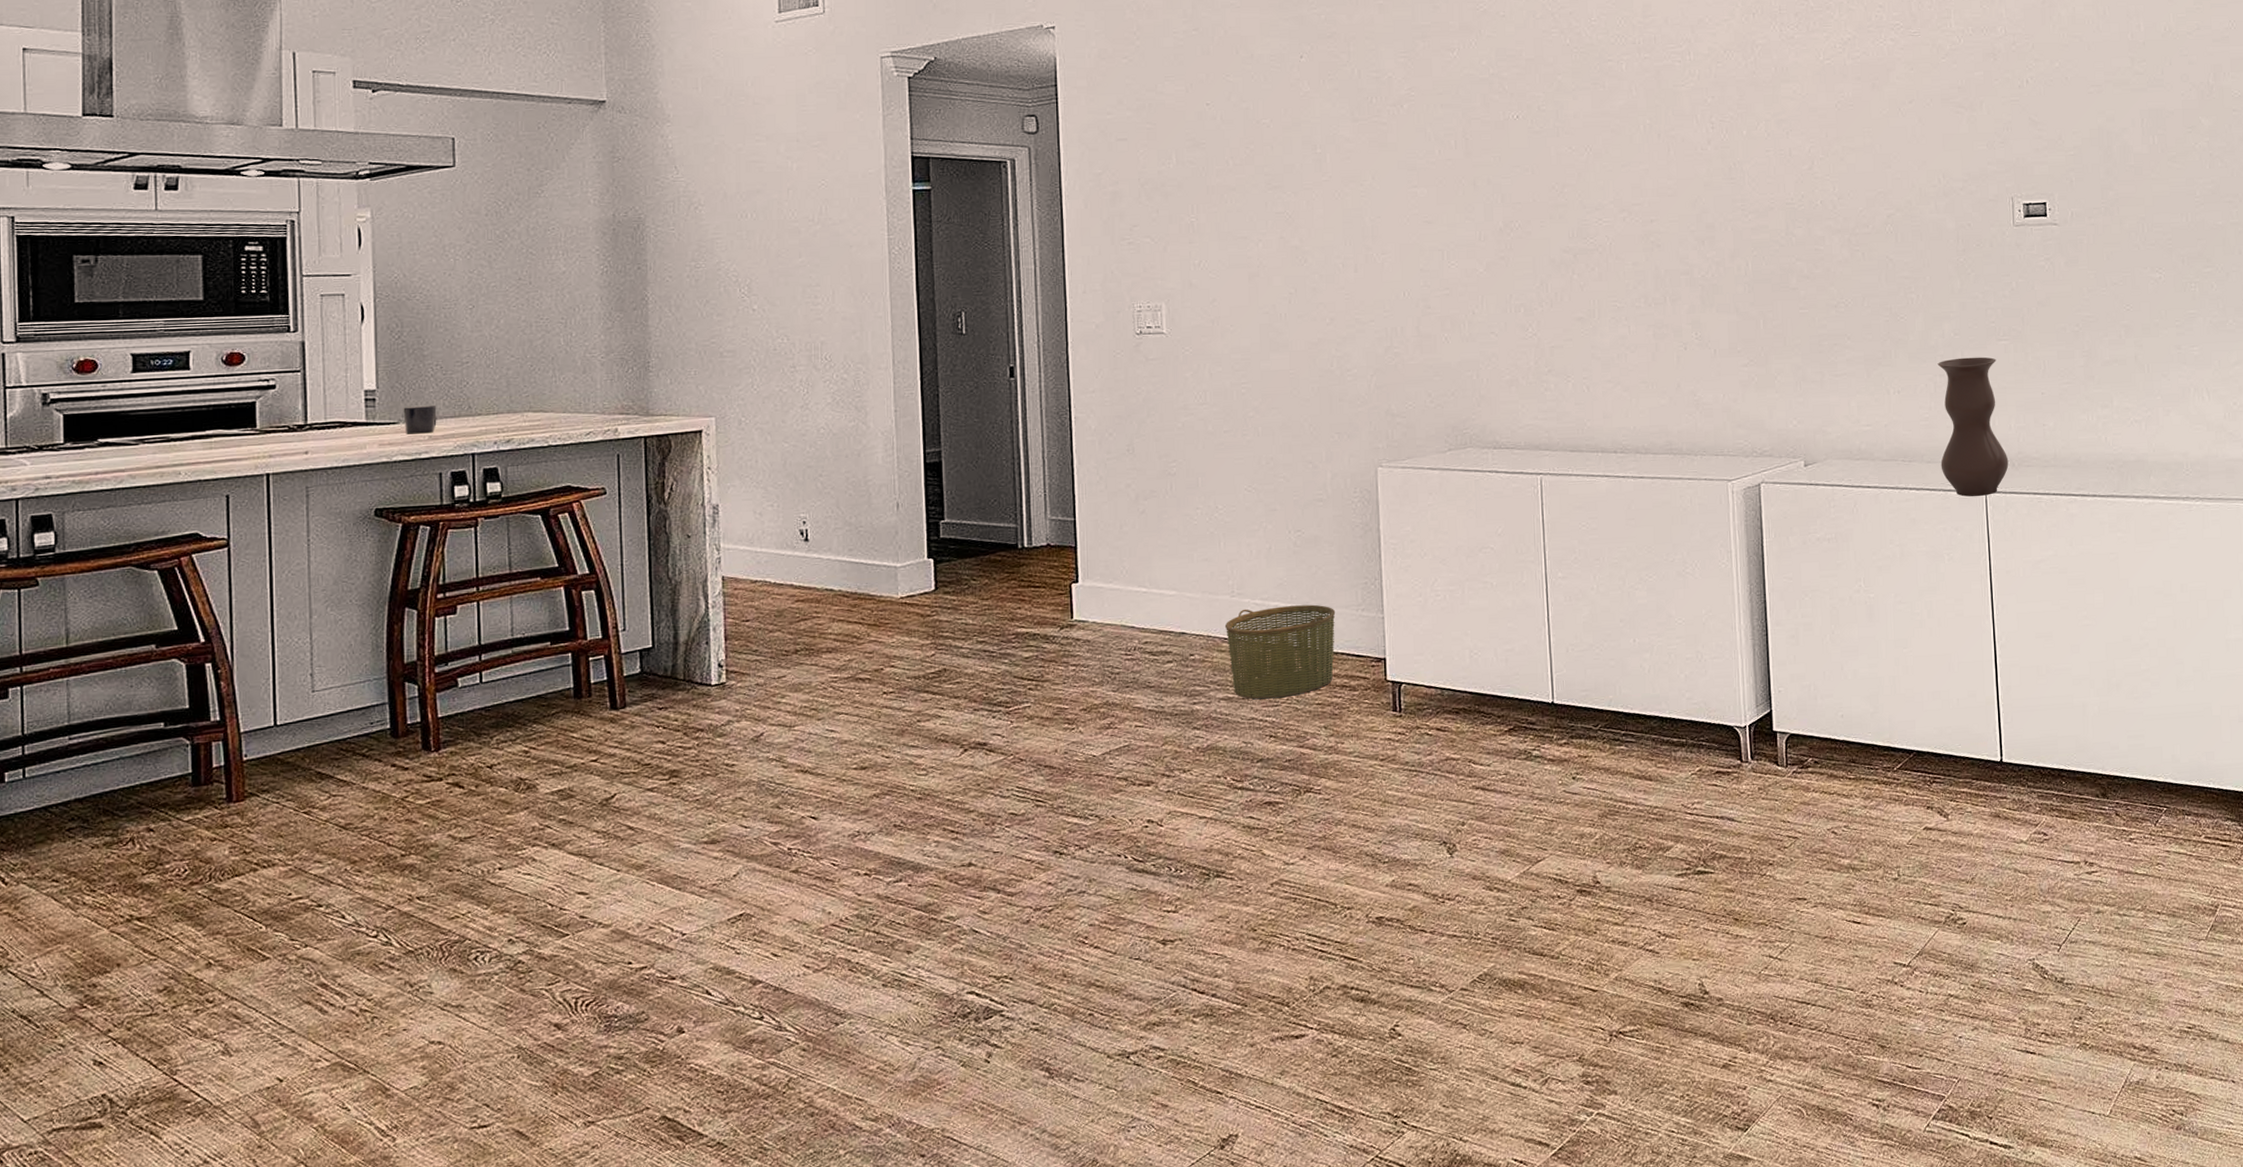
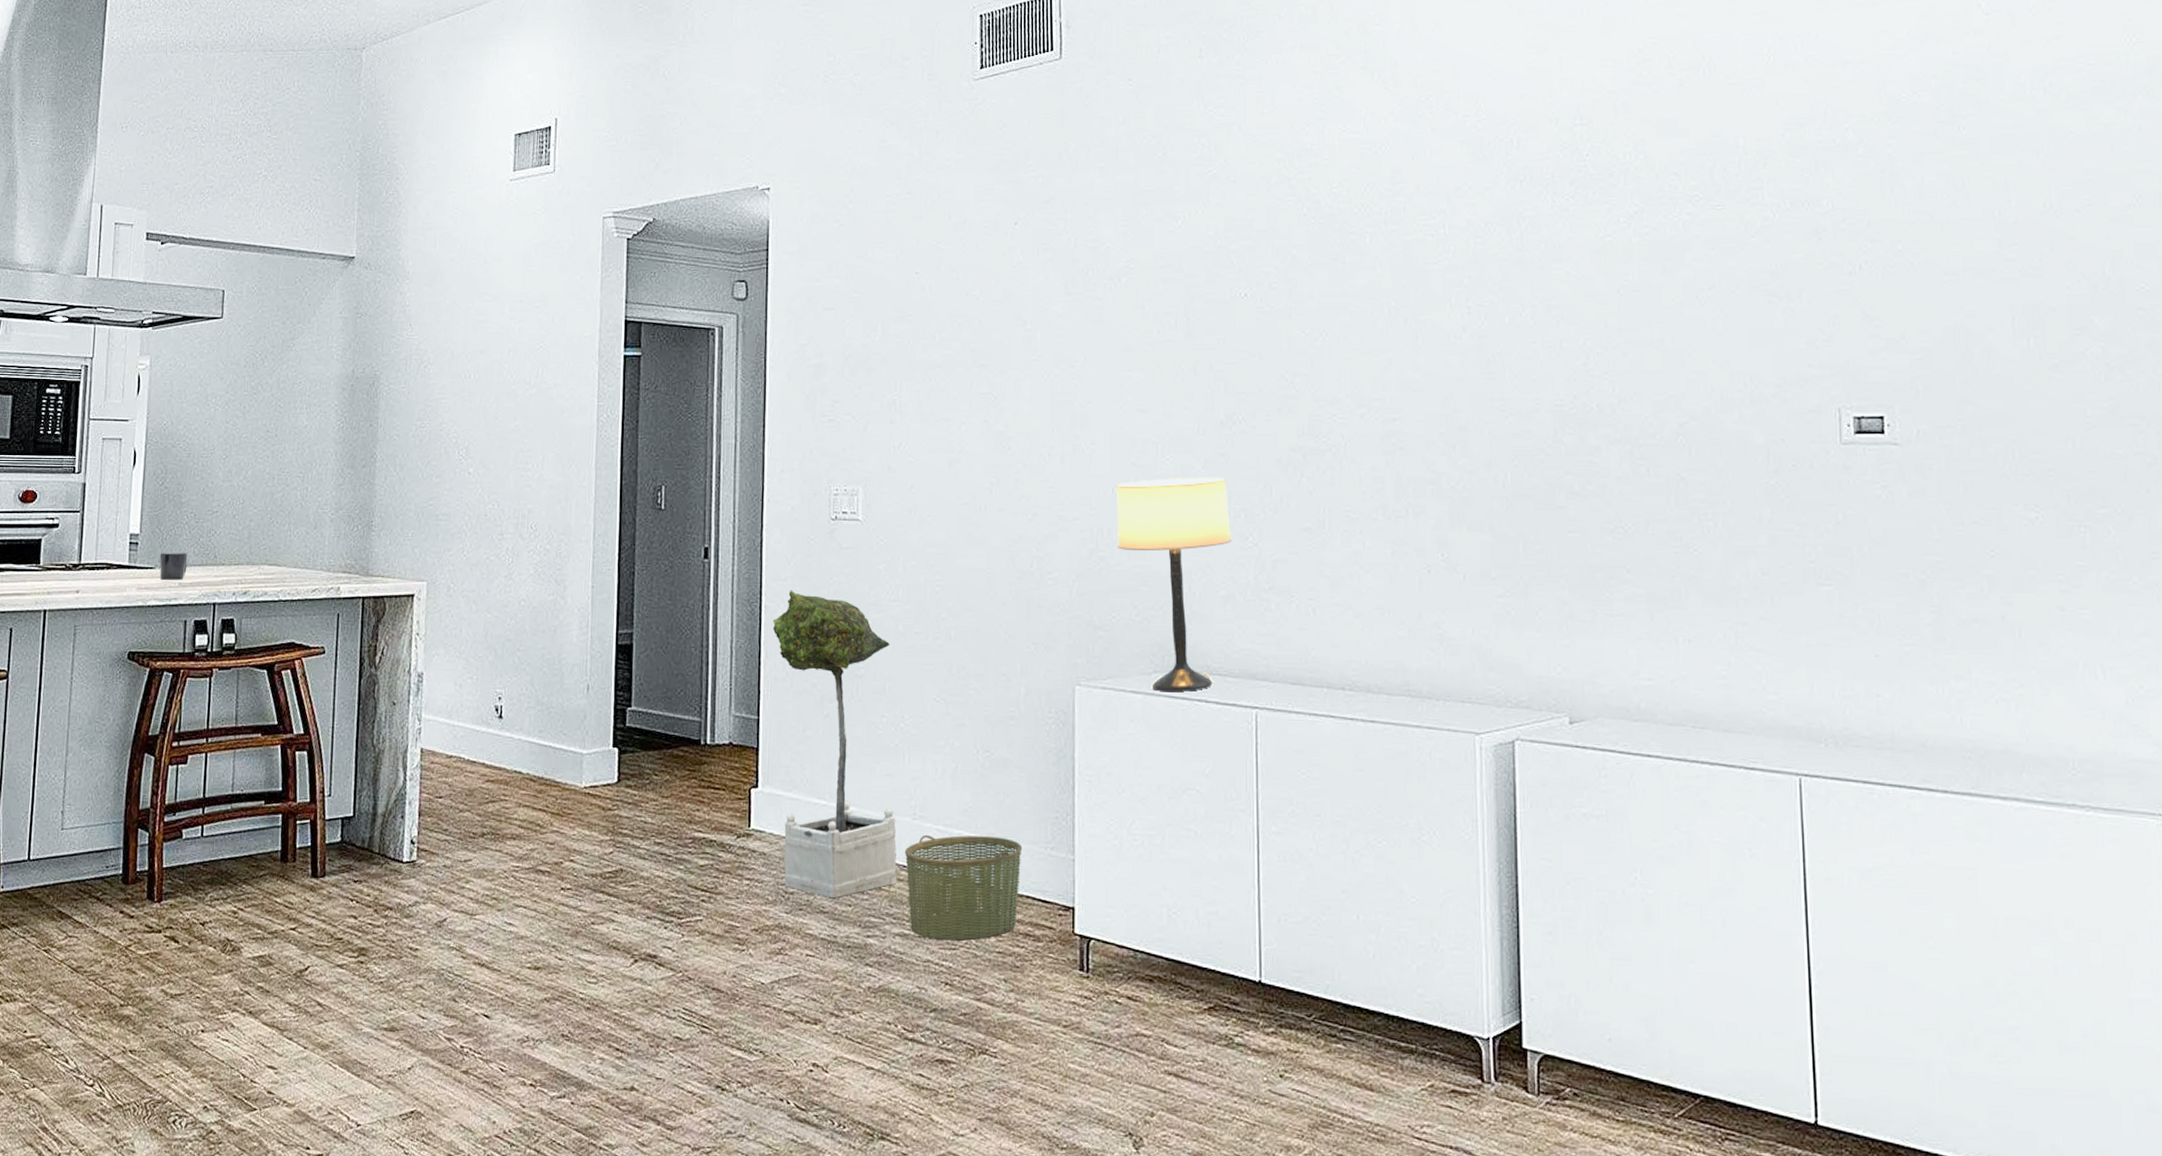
potted tree: none [1083,401,1219,674] -> present [772,590,897,899]
table lamp: none [1408,277,1514,467] -> present [1117,477,1232,692]
vase: present [1937,357,2009,497] -> none [1739,604,1831,780]

